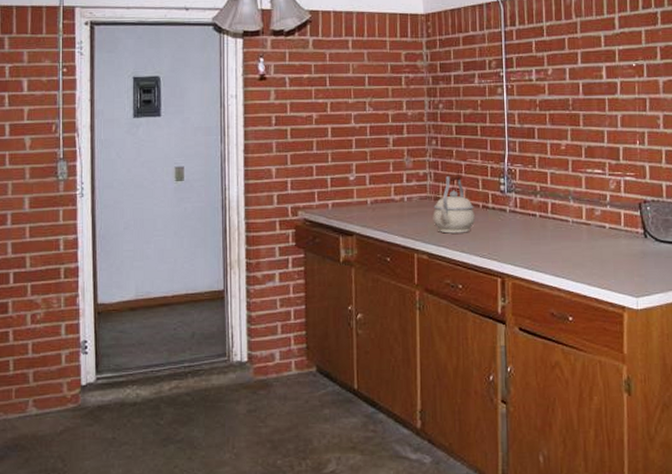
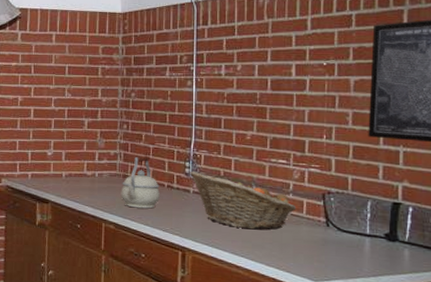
fruit basket: none [504,187,615,248] -> present [189,171,297,230]

